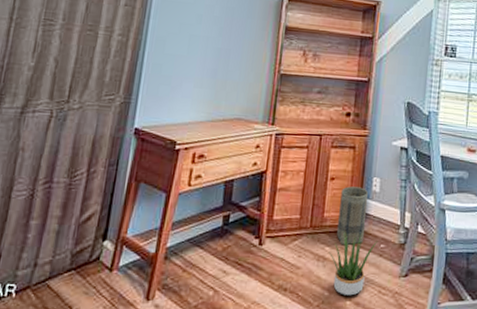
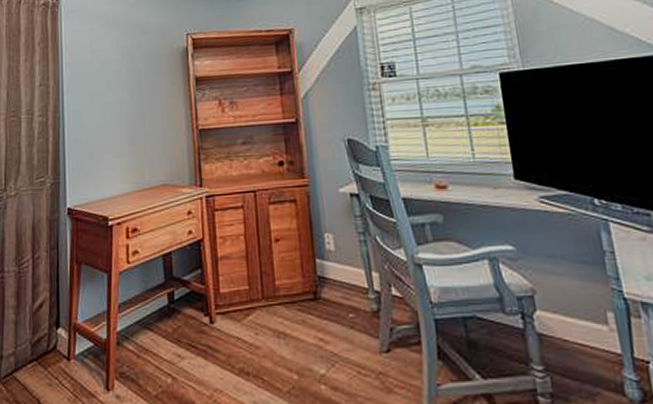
potted plant: present [328,231,379,296] -> none [289,300,346,379]
basket: present [336,186,368,246] -> none [290,247,328,318]

